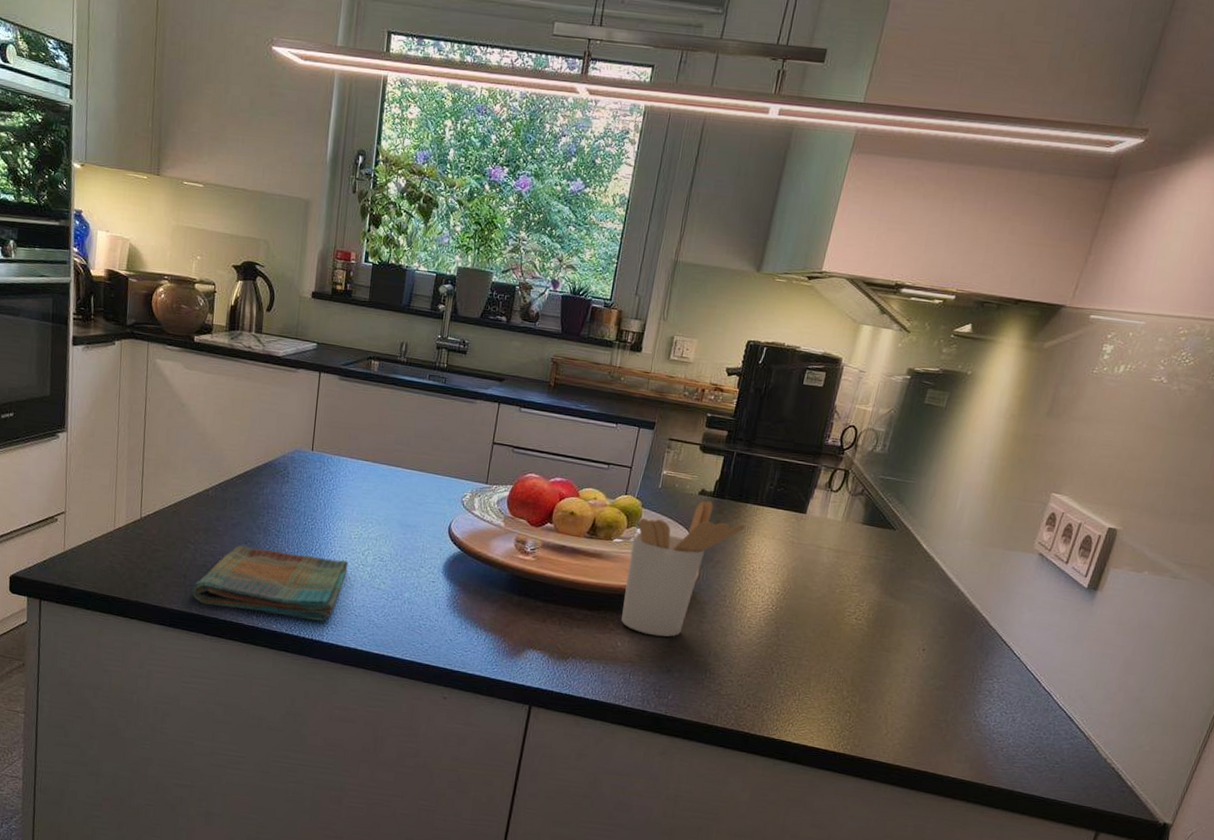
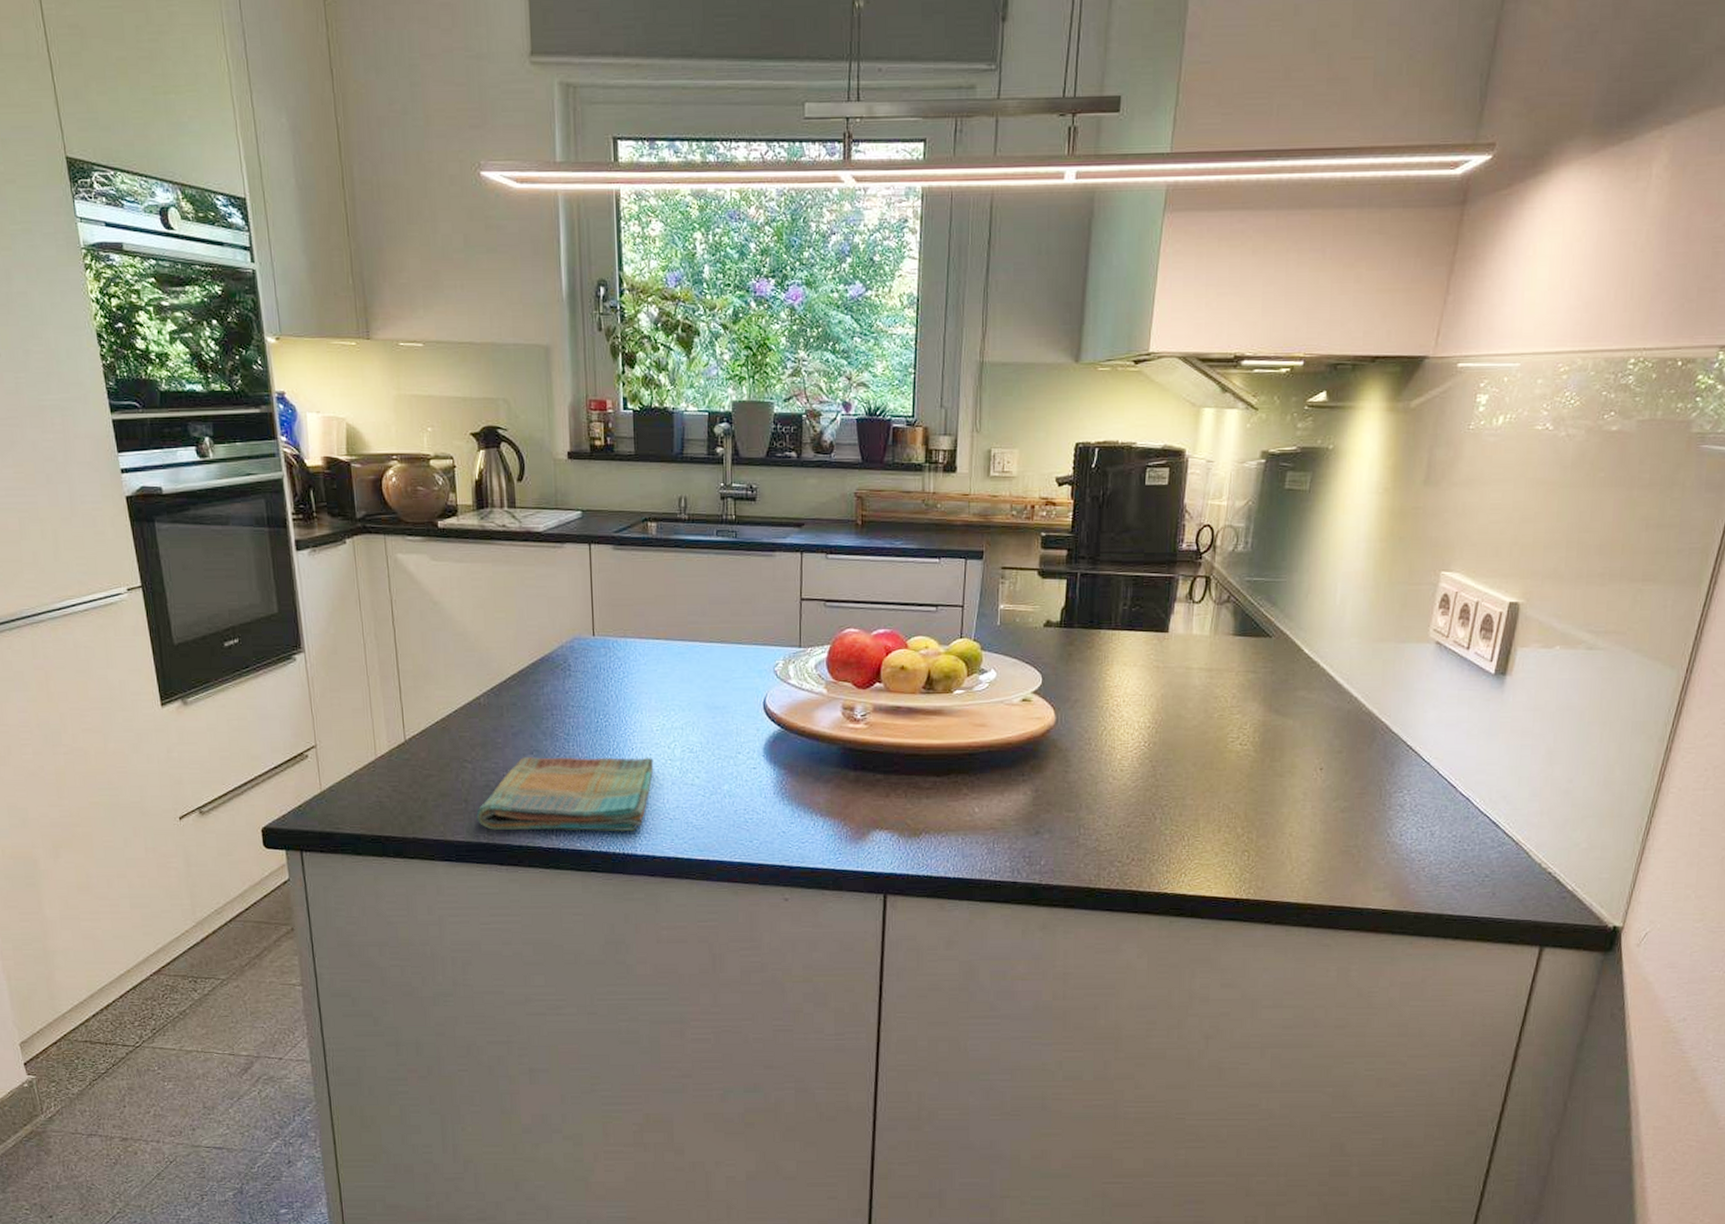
utensil holder: present [621,500,745,637] -> none [974,632,1101,795]

